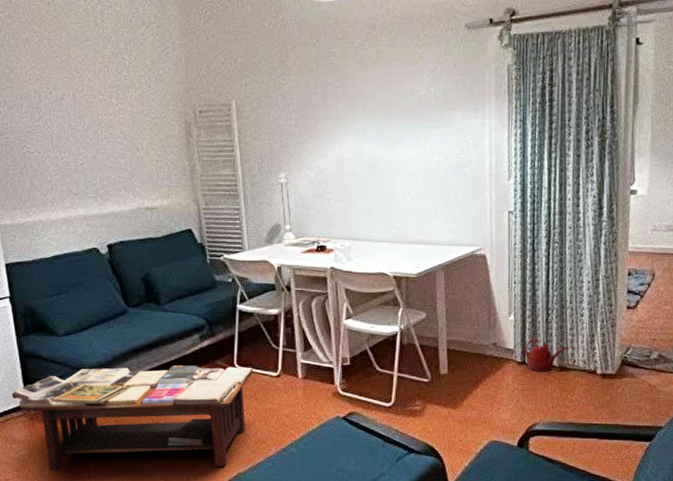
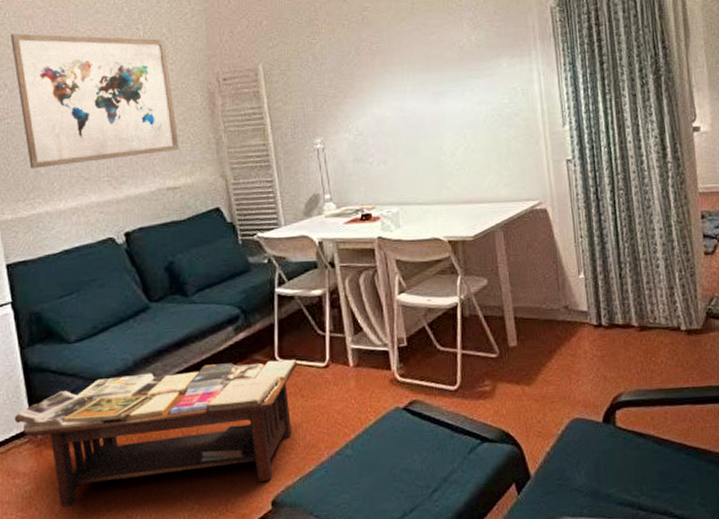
wall art: none [9,55,158,181] -> present [10,33,179,169]
watering can: present [525,339,569,372] -> none [599,297,648,334]

